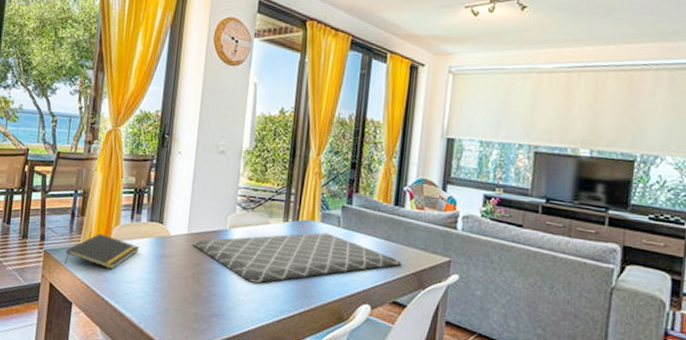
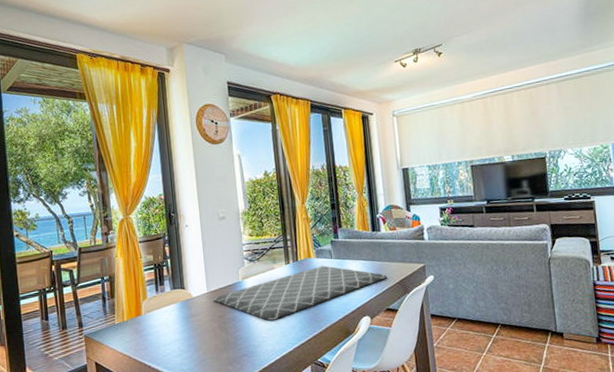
notepad: present [64,233,140,269] -> none [104,309,169,343]

